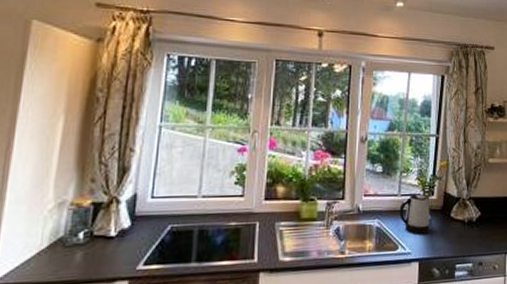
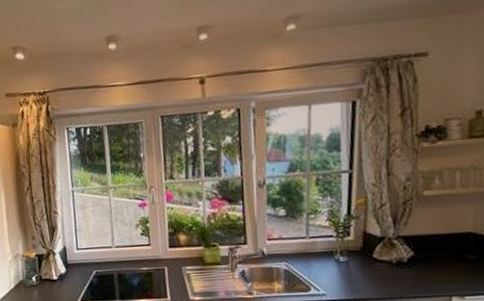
kettle: present [399,194,431,234] -> none [309,235,348,276]

